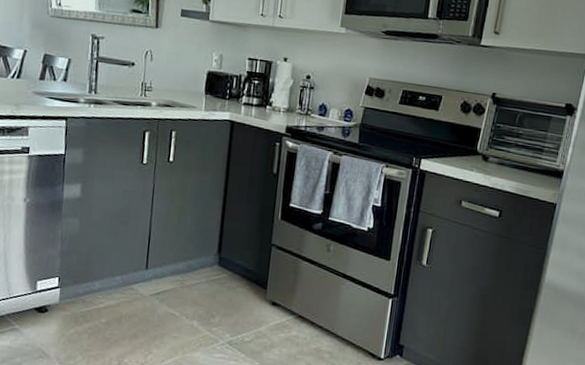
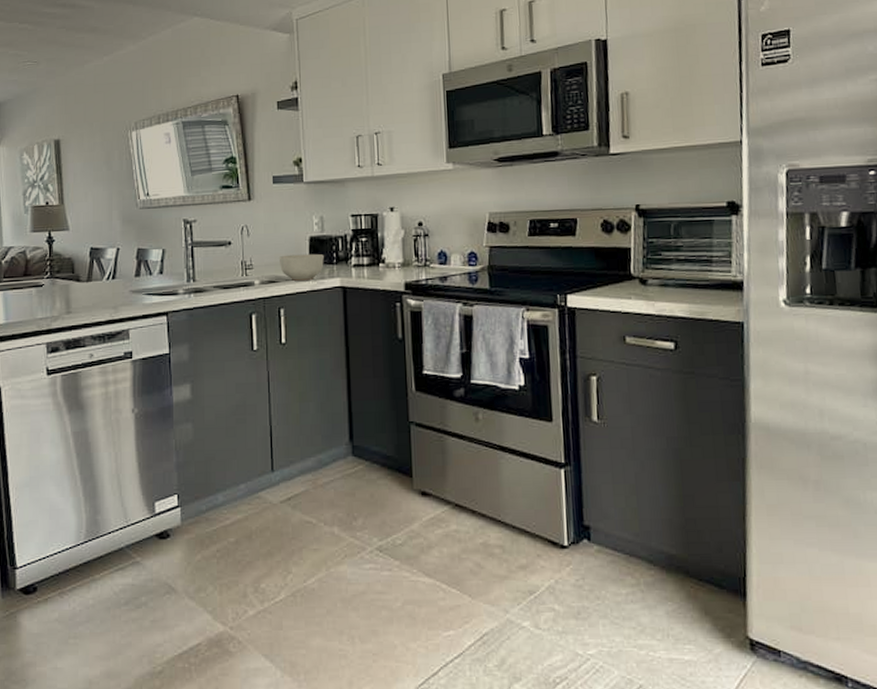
bowl: none [177,84,219,110] -> present [278,253,325,281]

